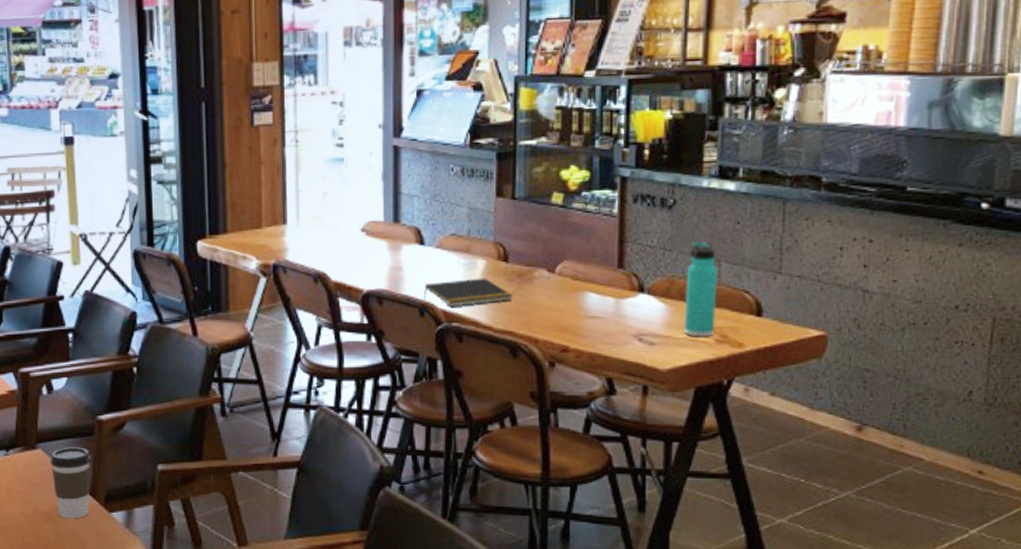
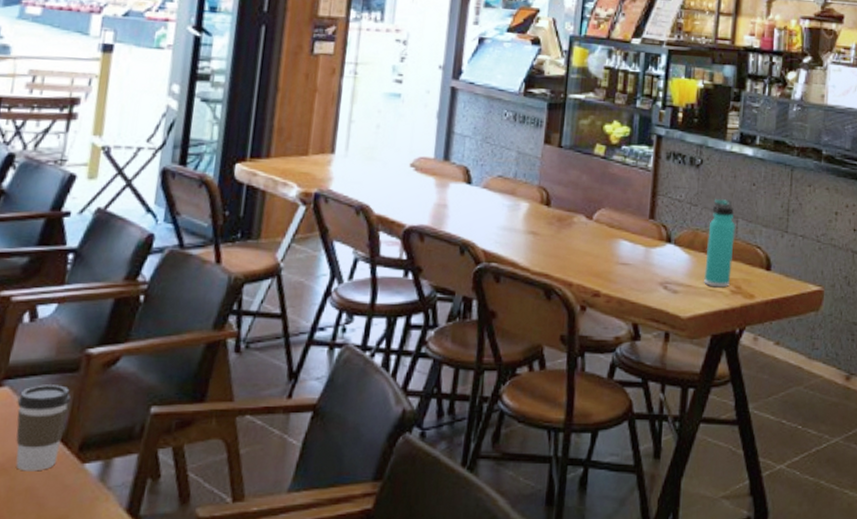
notepad: present [423,278,514,307] -> none [465,220,553,247]

